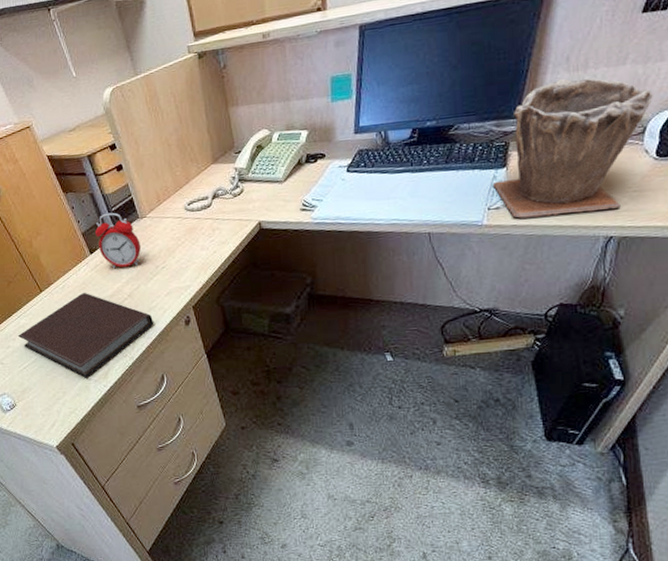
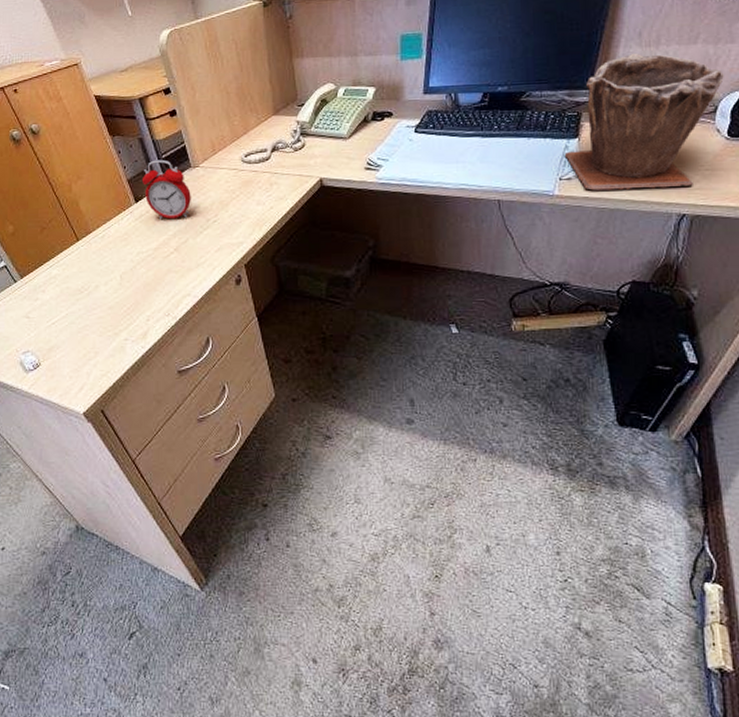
notebook: present [17,292,154,378] -> none [47,243,202,338]

